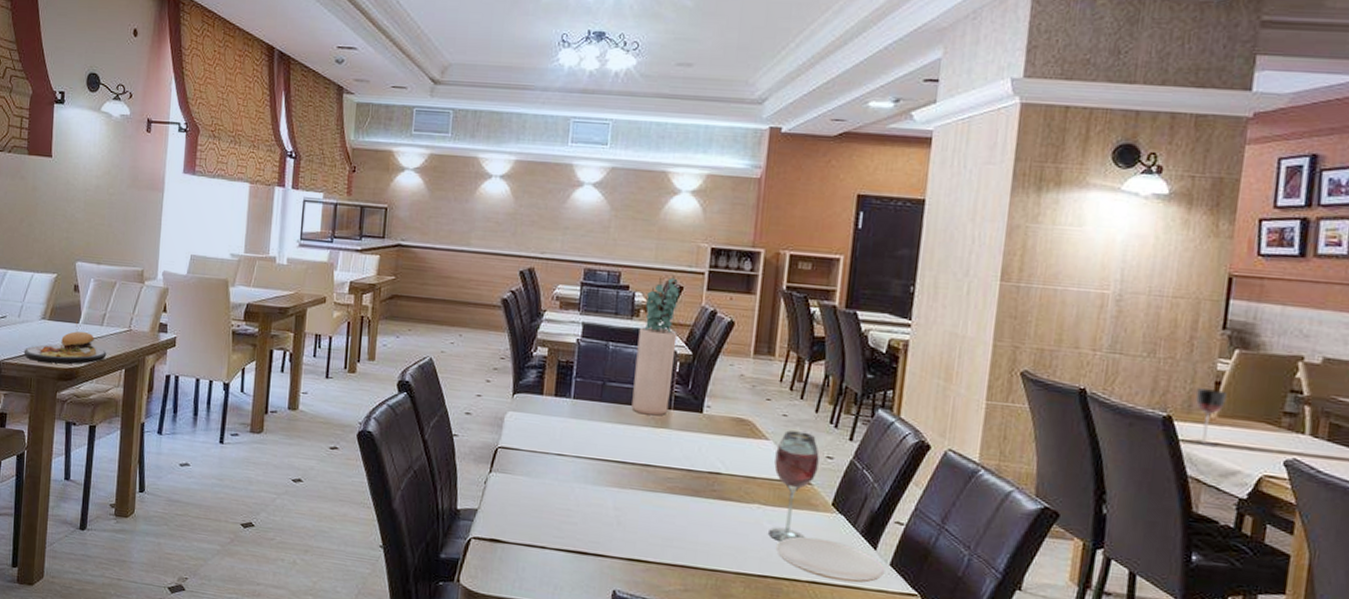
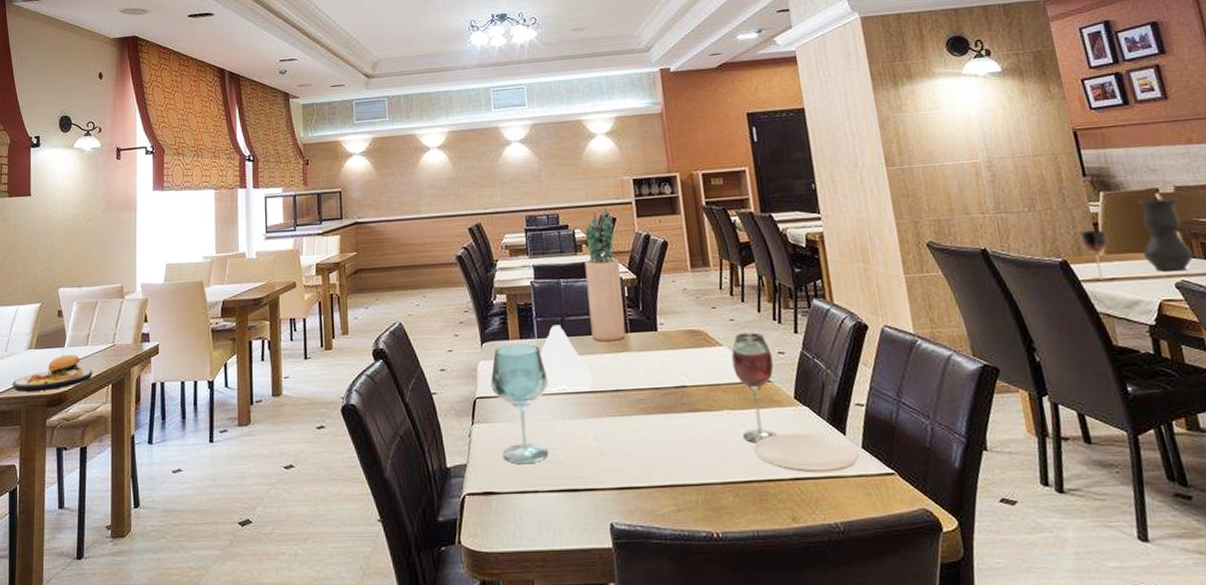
wine glass: none [515,400,577,520] -> present [491,344,549,465]
napkin: none [573,388,623,458] -> present [540,325,592,391]
vase: none [1260,365,1323,450] -> present [1136,197,1194,272]

